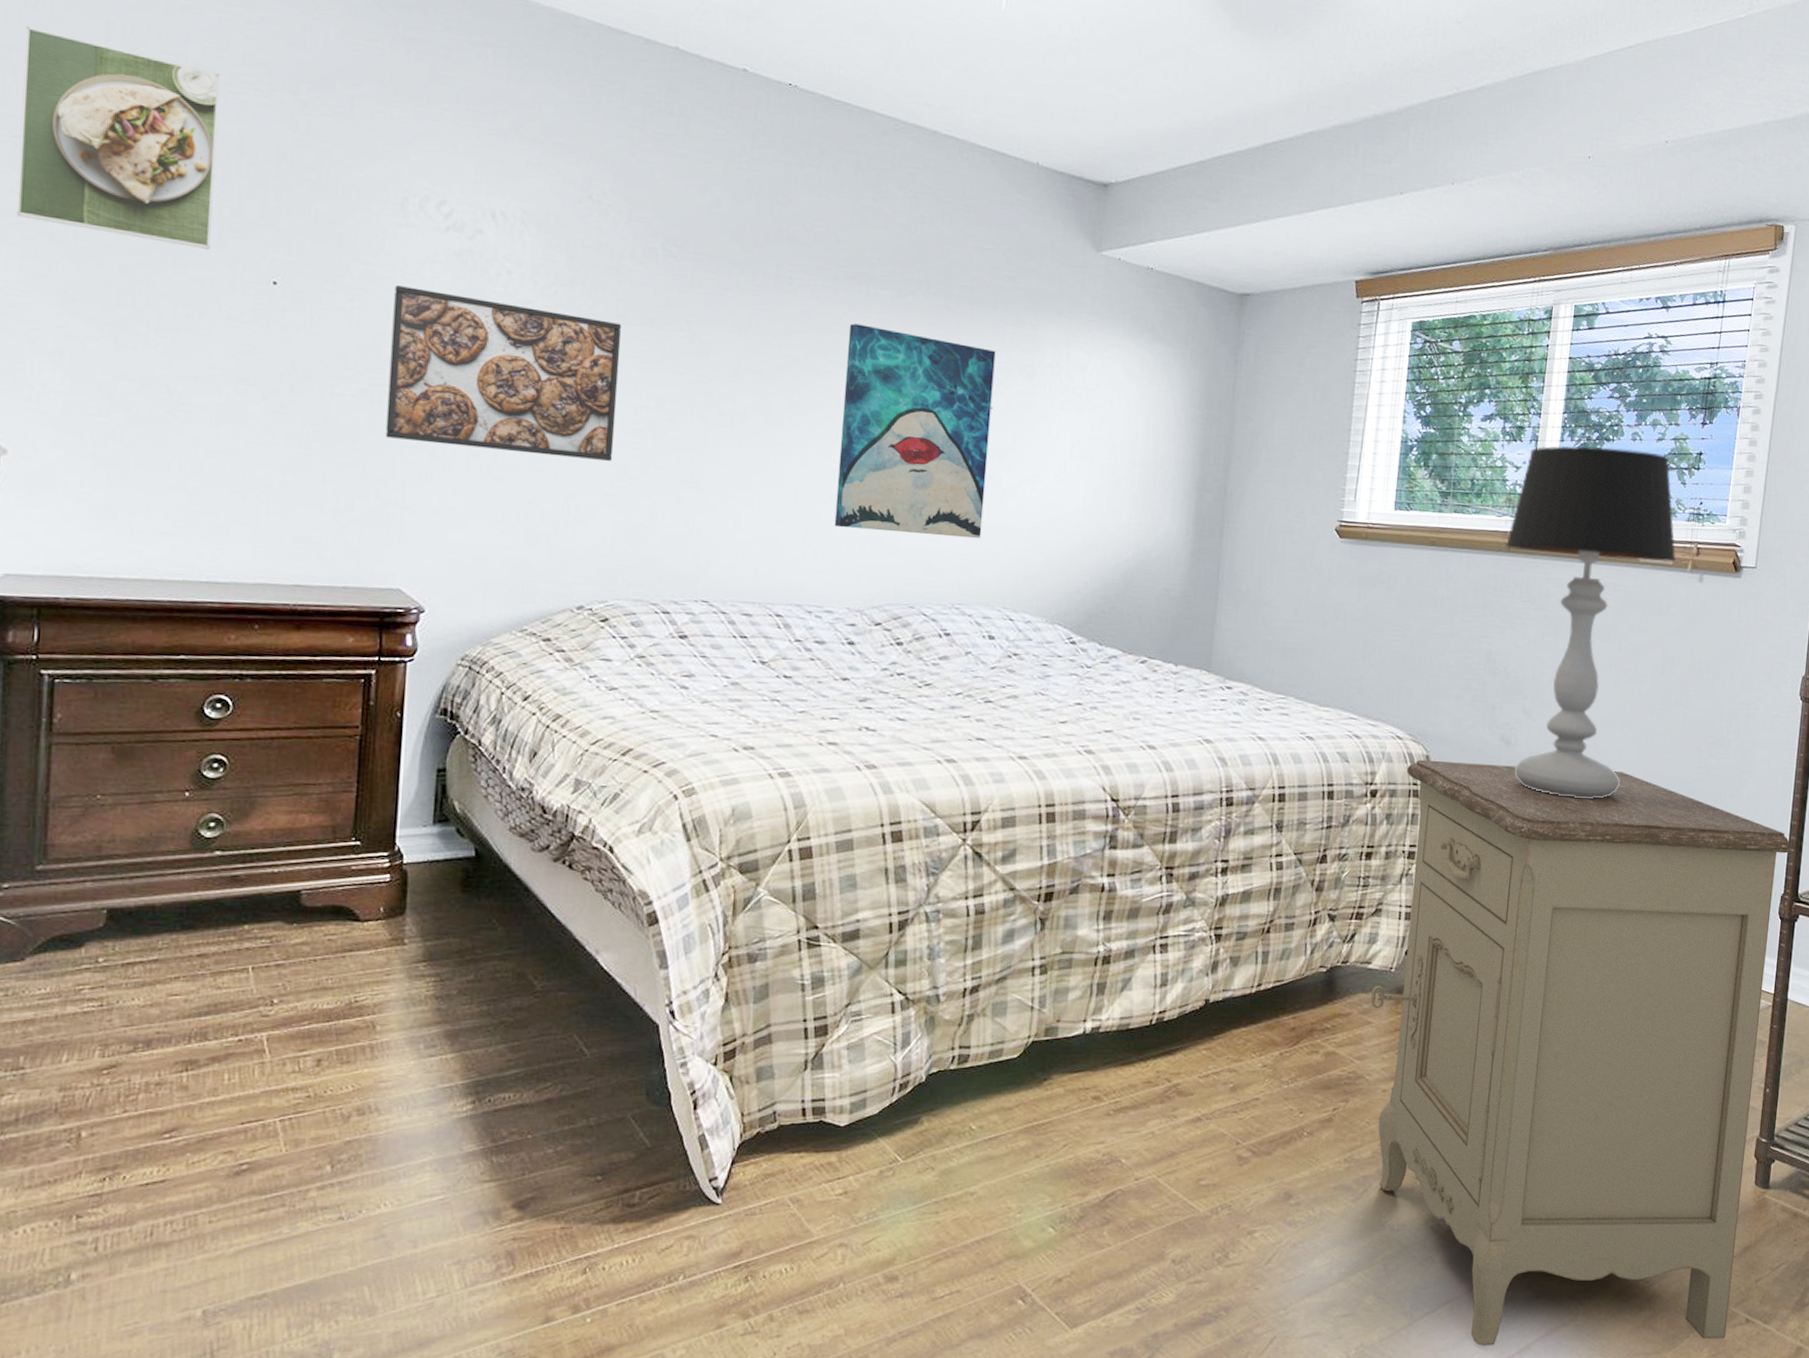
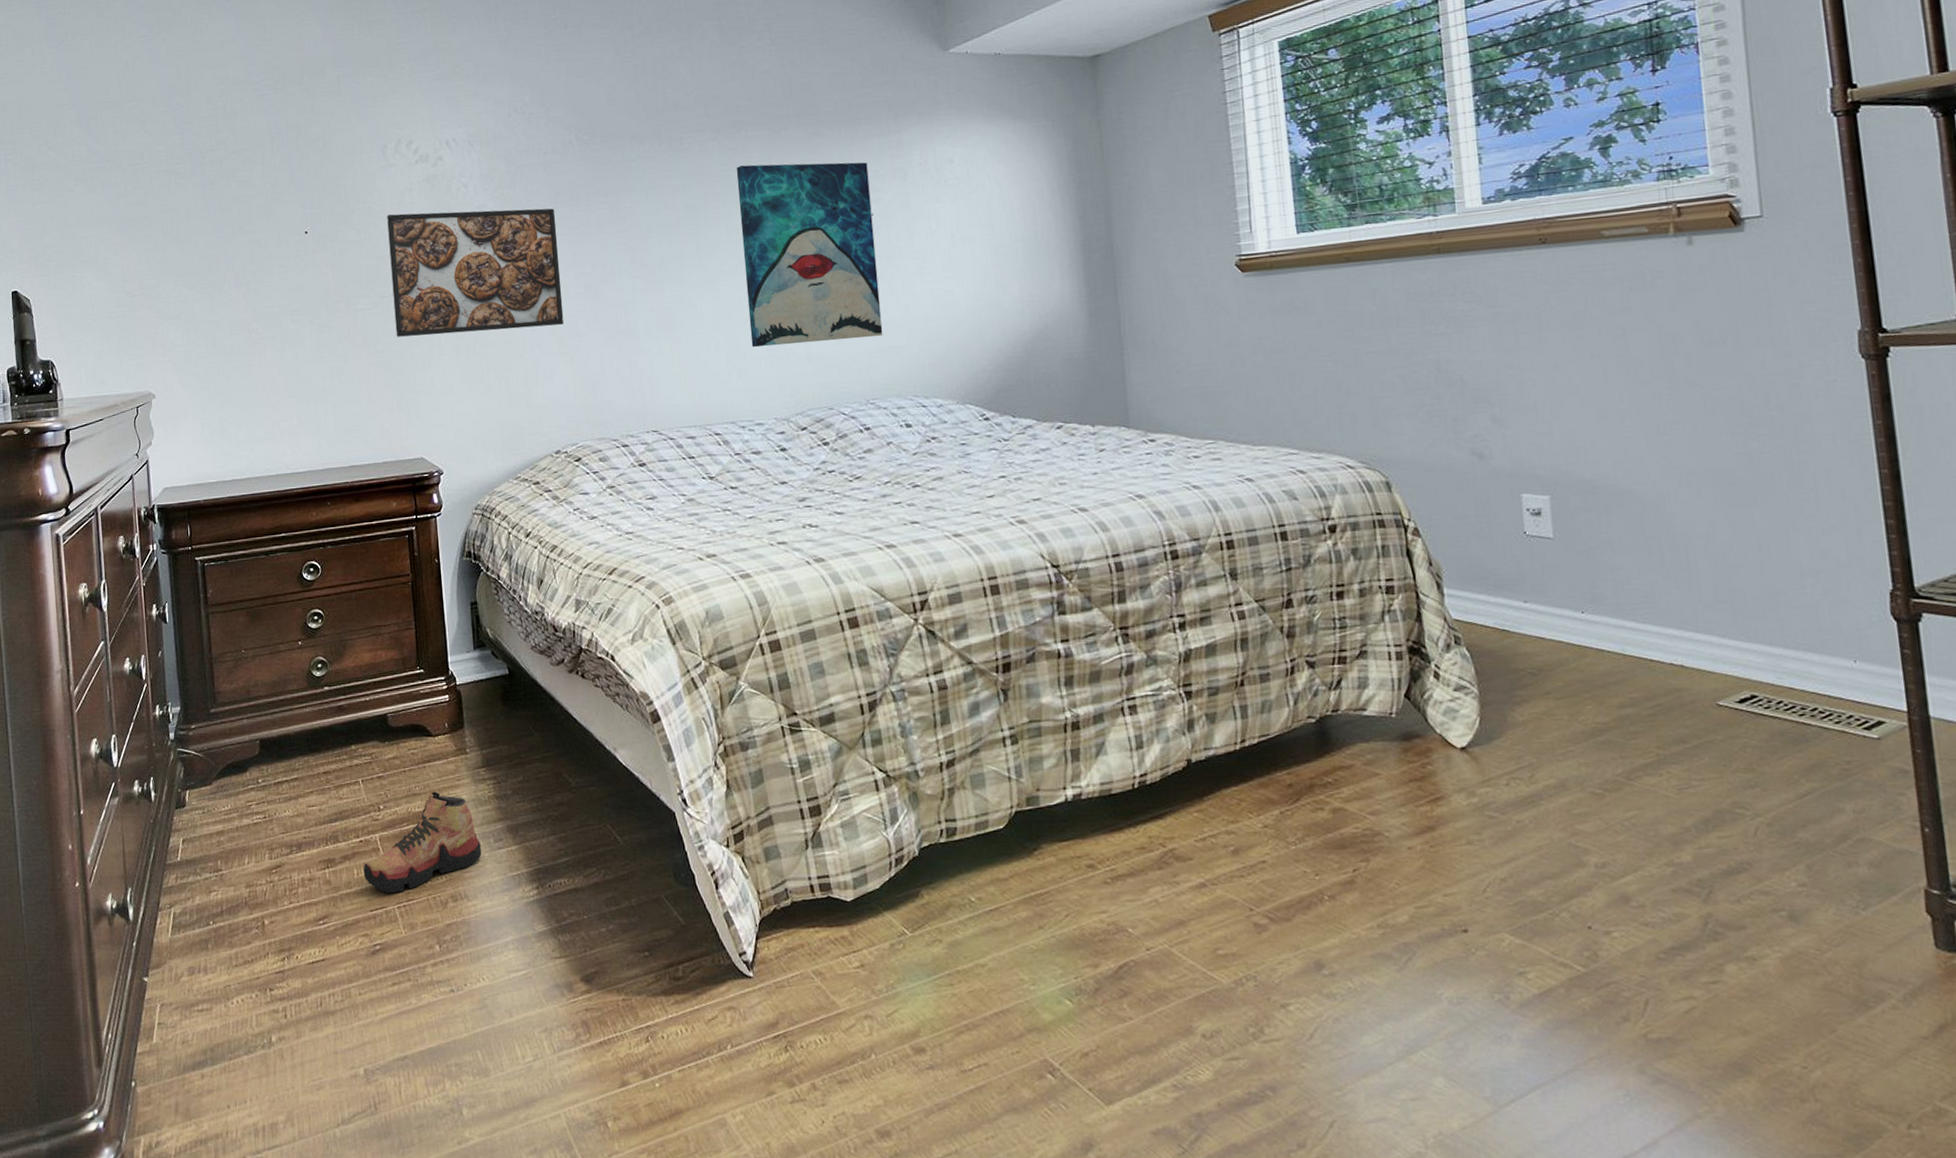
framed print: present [16,26,221,249] -> none [130,83,261,222]
shoe: none [237,986,406,1103] -> present [363,791,482,893]
nightstand: present [1370,759,1791,1346] -> none [1366,471,1937,1141]
table lamp: present [1505,445,1677,799] -> none [1432,115,1653,507]

